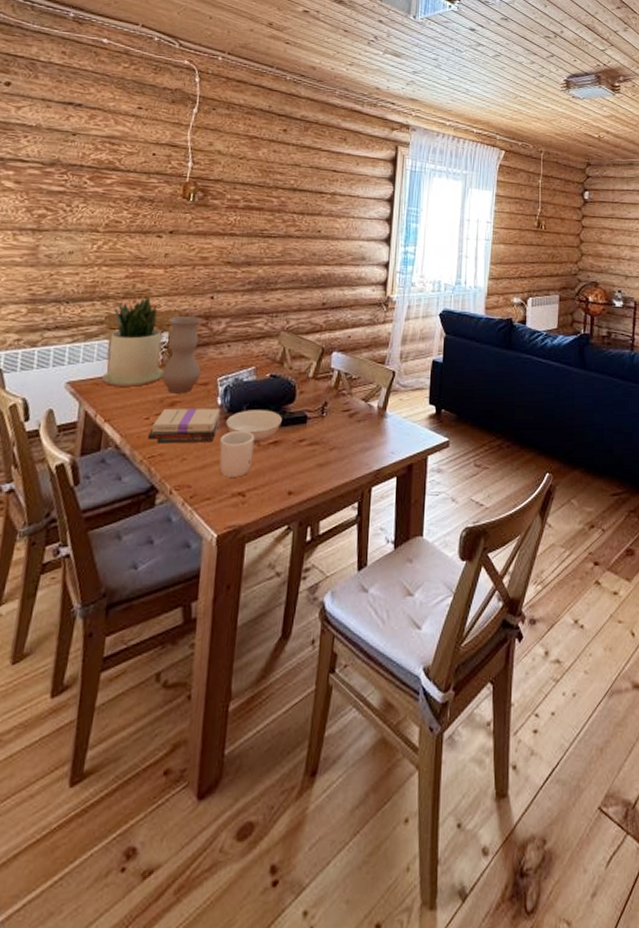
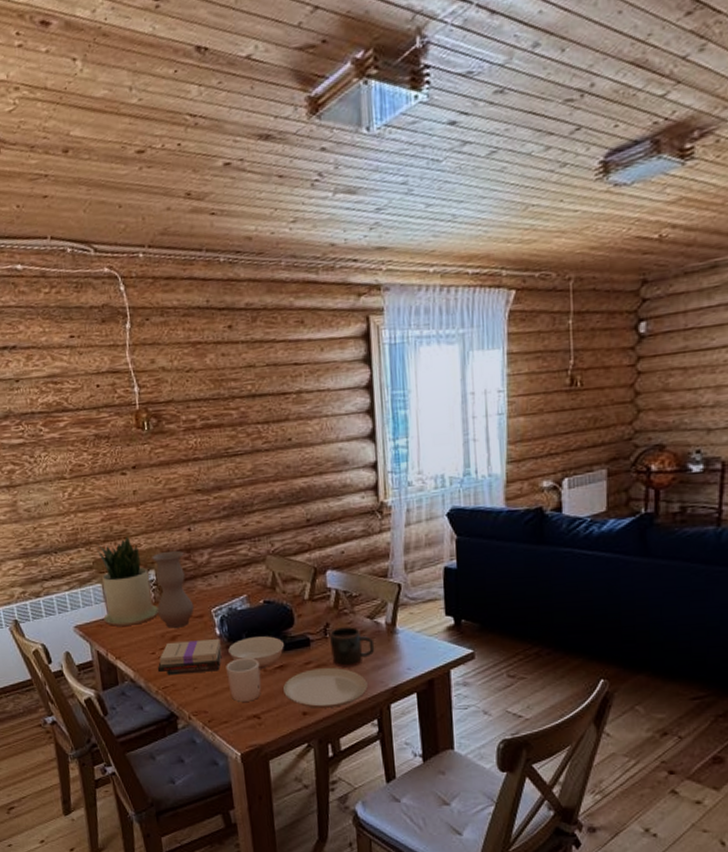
plate: none [273,447,354,488] -> present [283,668,368,708]
mug: none [324,407,366,447] -> present [329,627,375,668]

